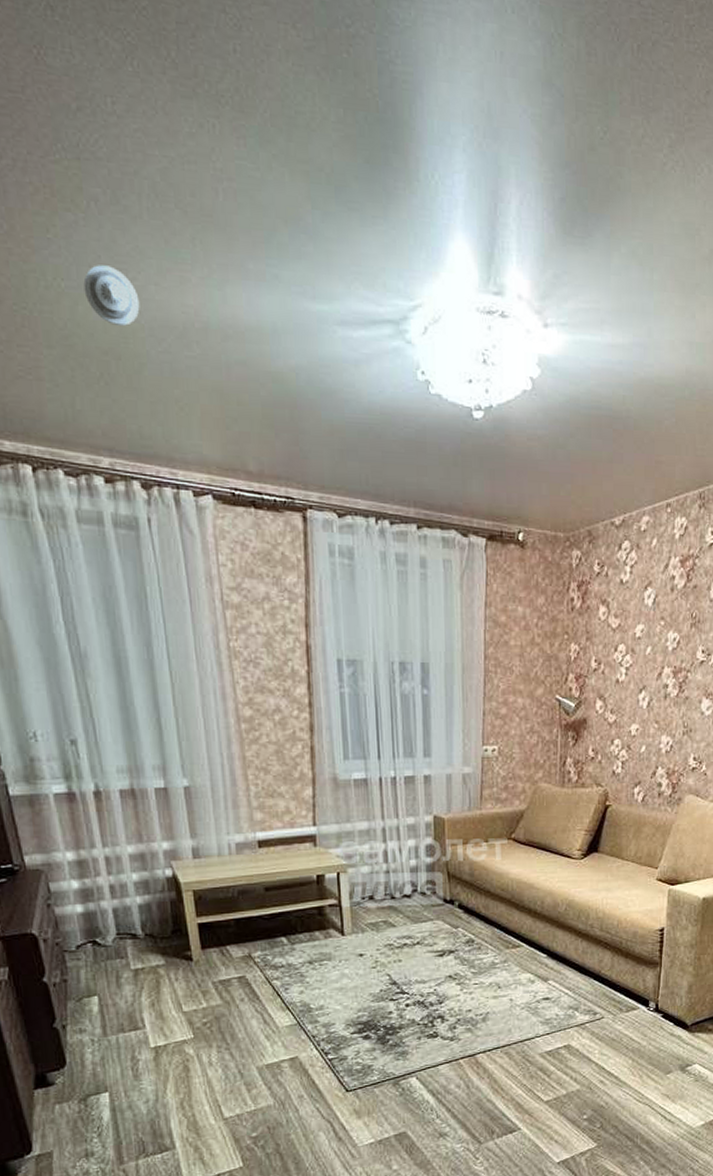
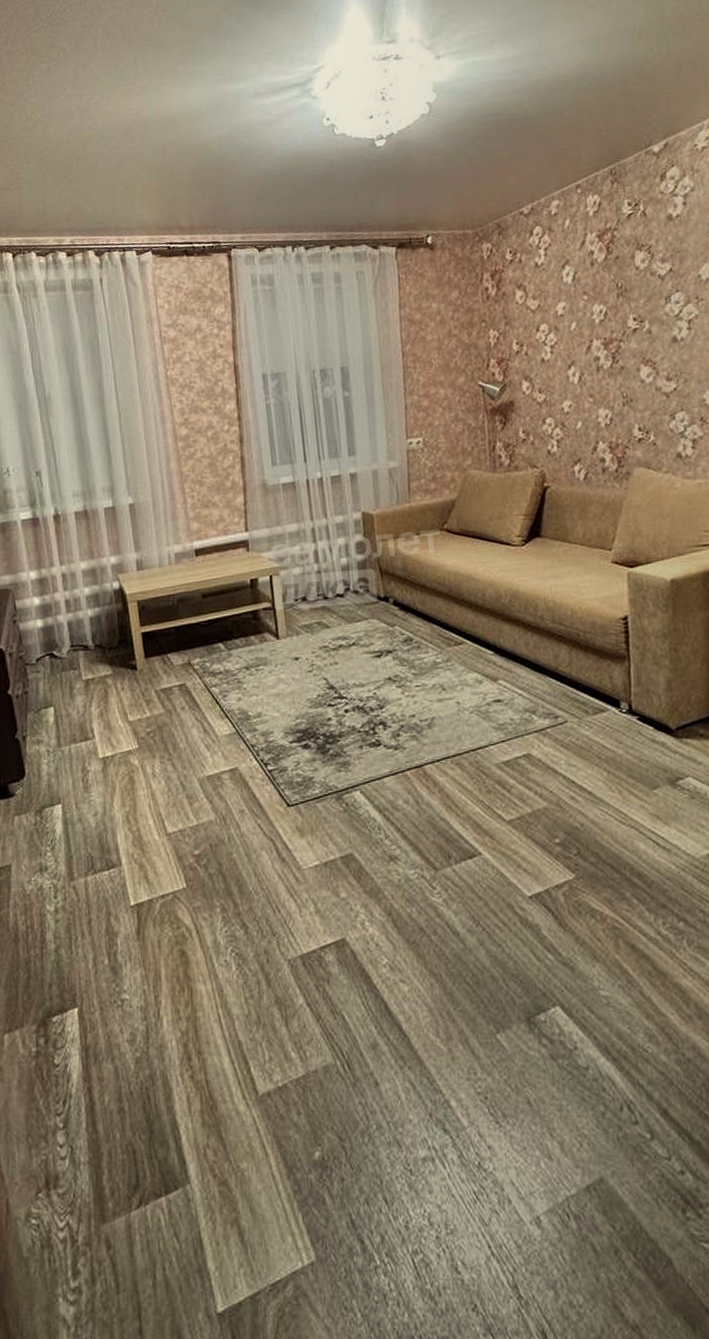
smoke detector: present [83,265,140,326] -> none [53,94,95,136]

